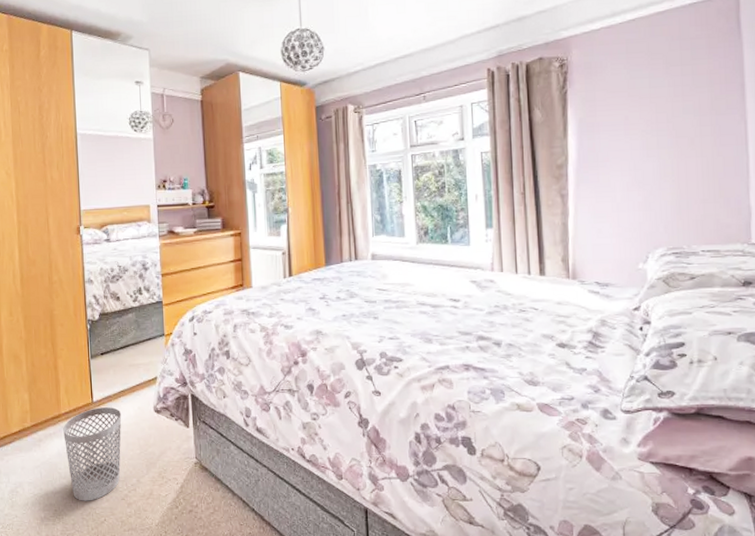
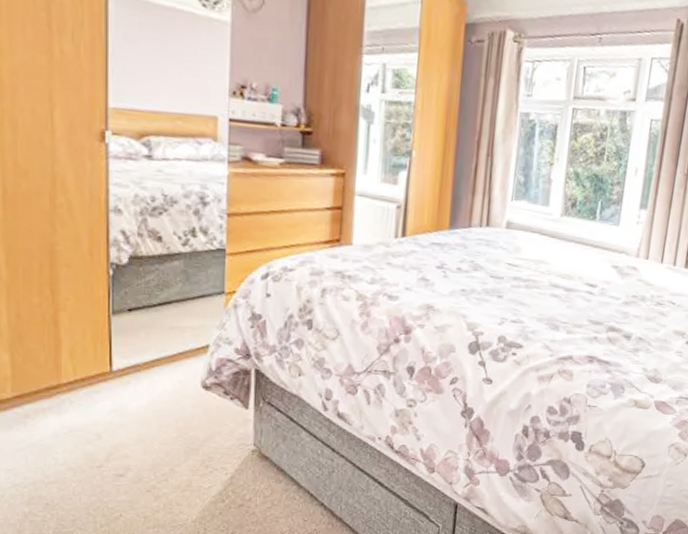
wastebasket: present [63,407,122,501] -> none [64,378,154,493]

